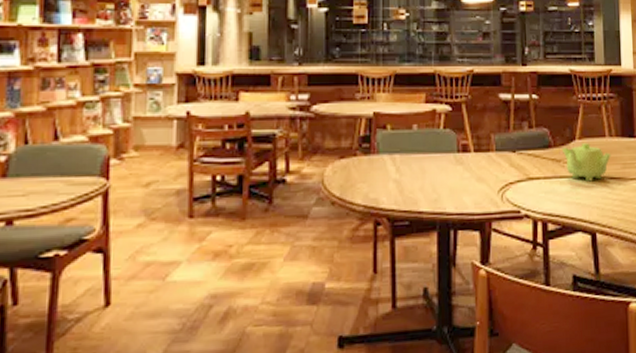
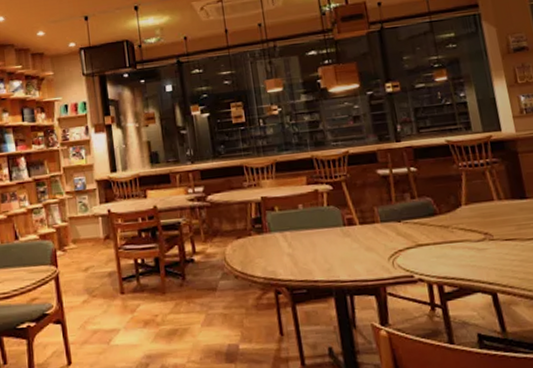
teapot: present [561,143,611,182] -> none [448,208,503,245]

